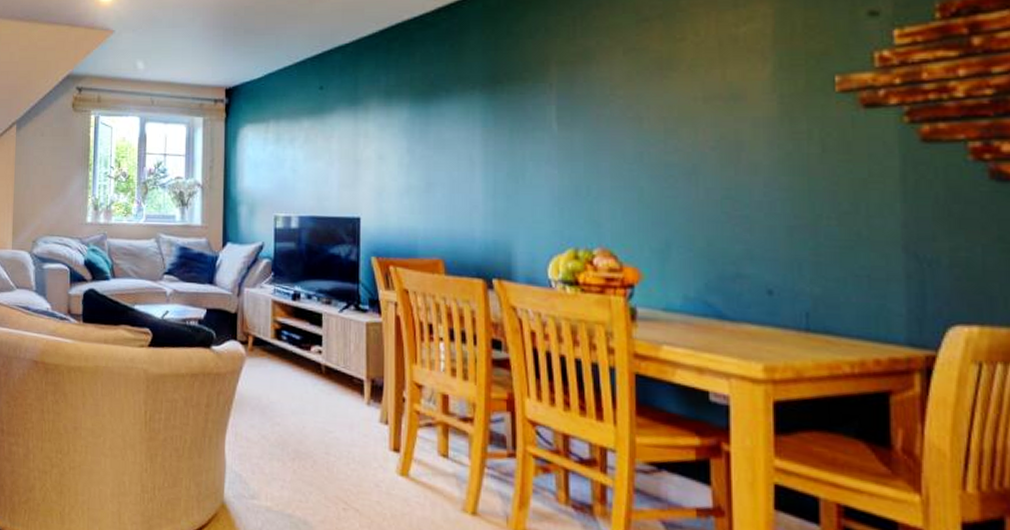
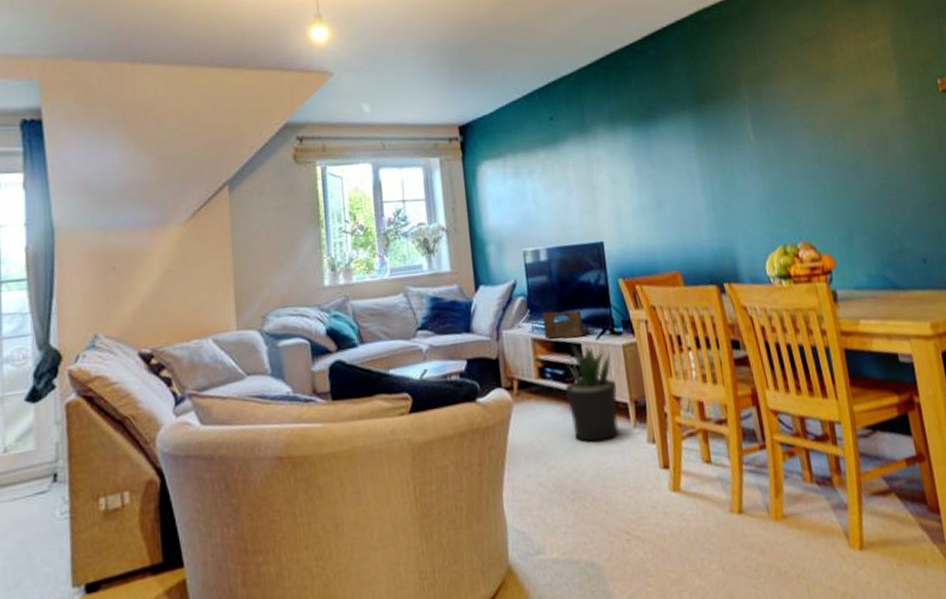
storage basket: none [285,275,340,307] -> present [541,308,596,340]
planter: none [299,310,355,412] -> present [564,342,619,443]

